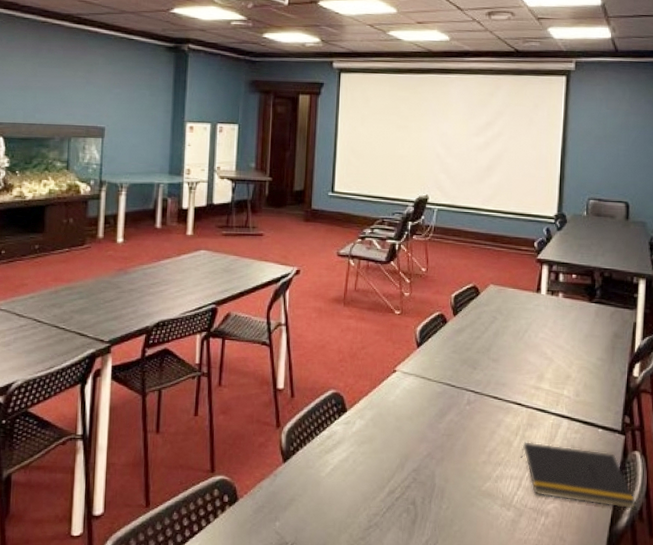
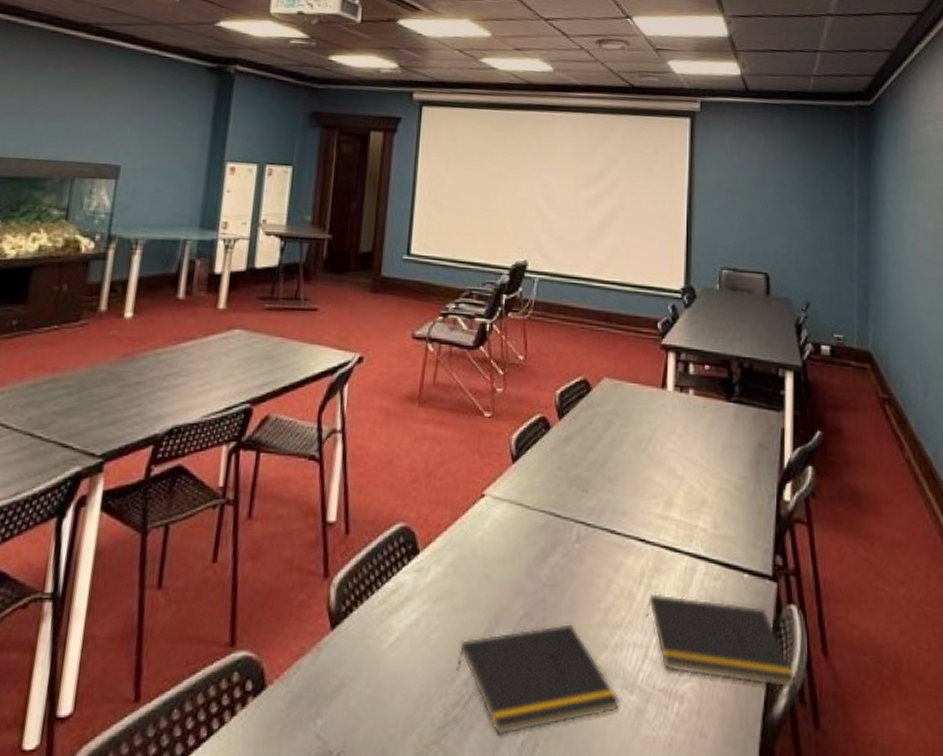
notepad: none [376,462,499,535] -> present [456,624,620,735]

